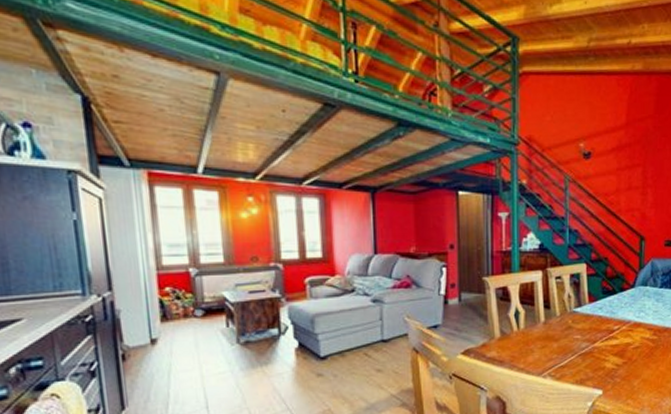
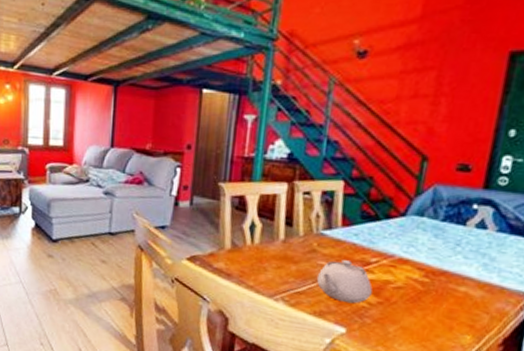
teapot: none [576,331,618,368] -> present [317,260,373,304]

